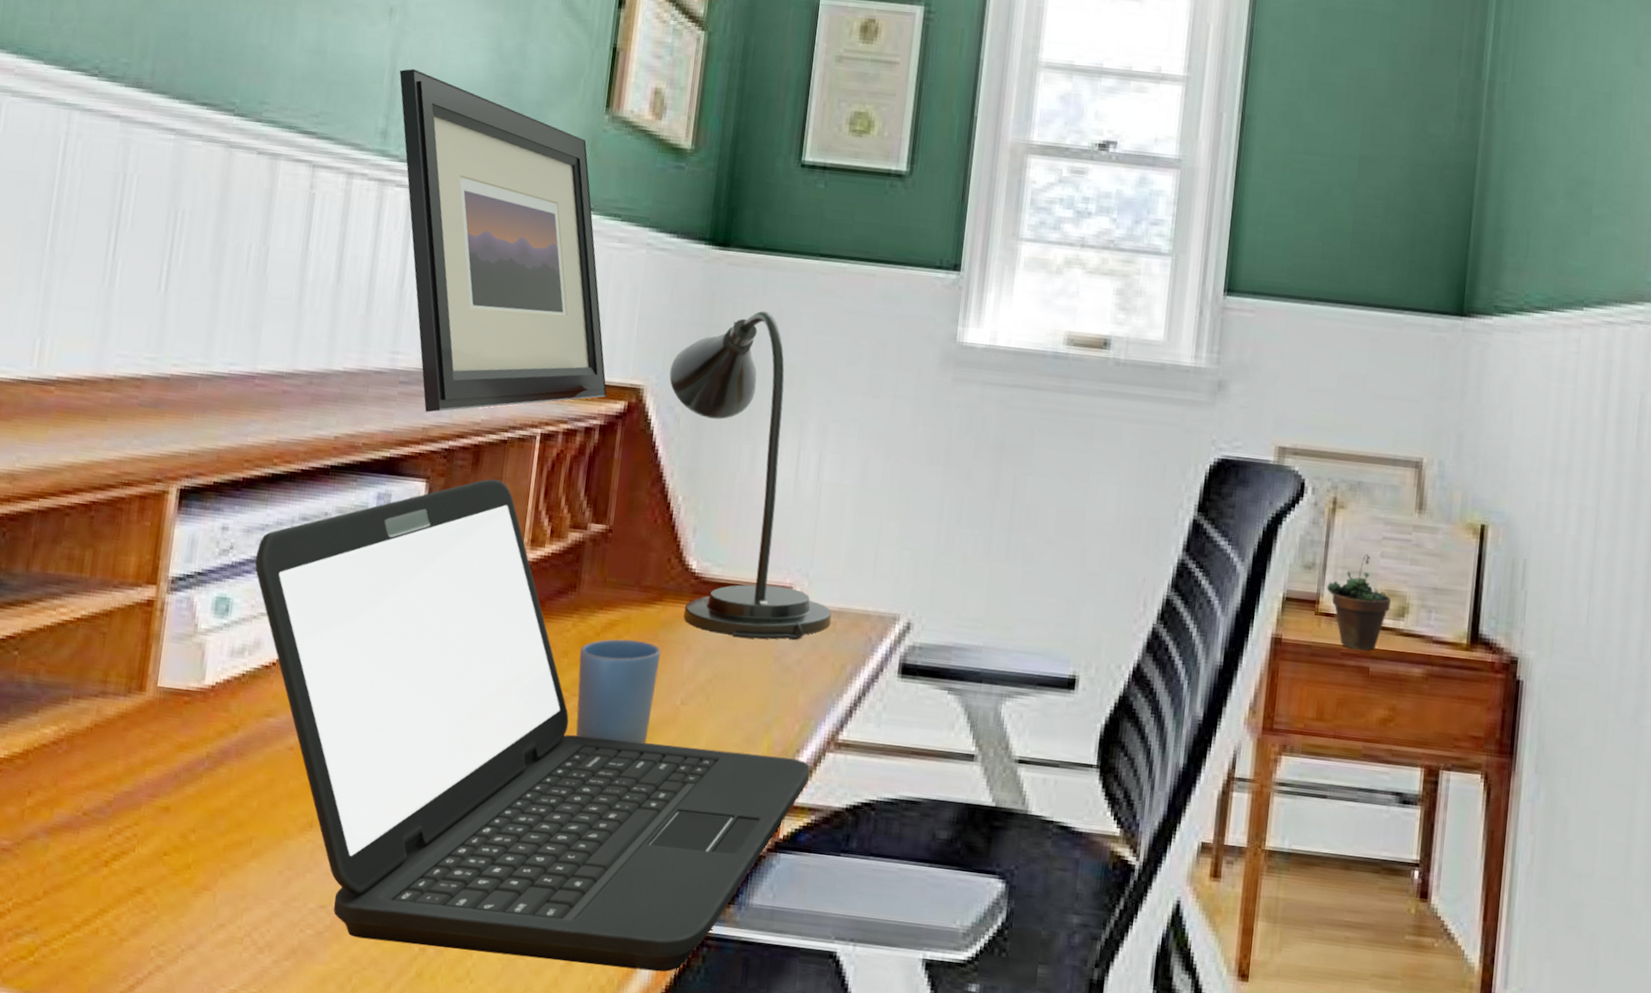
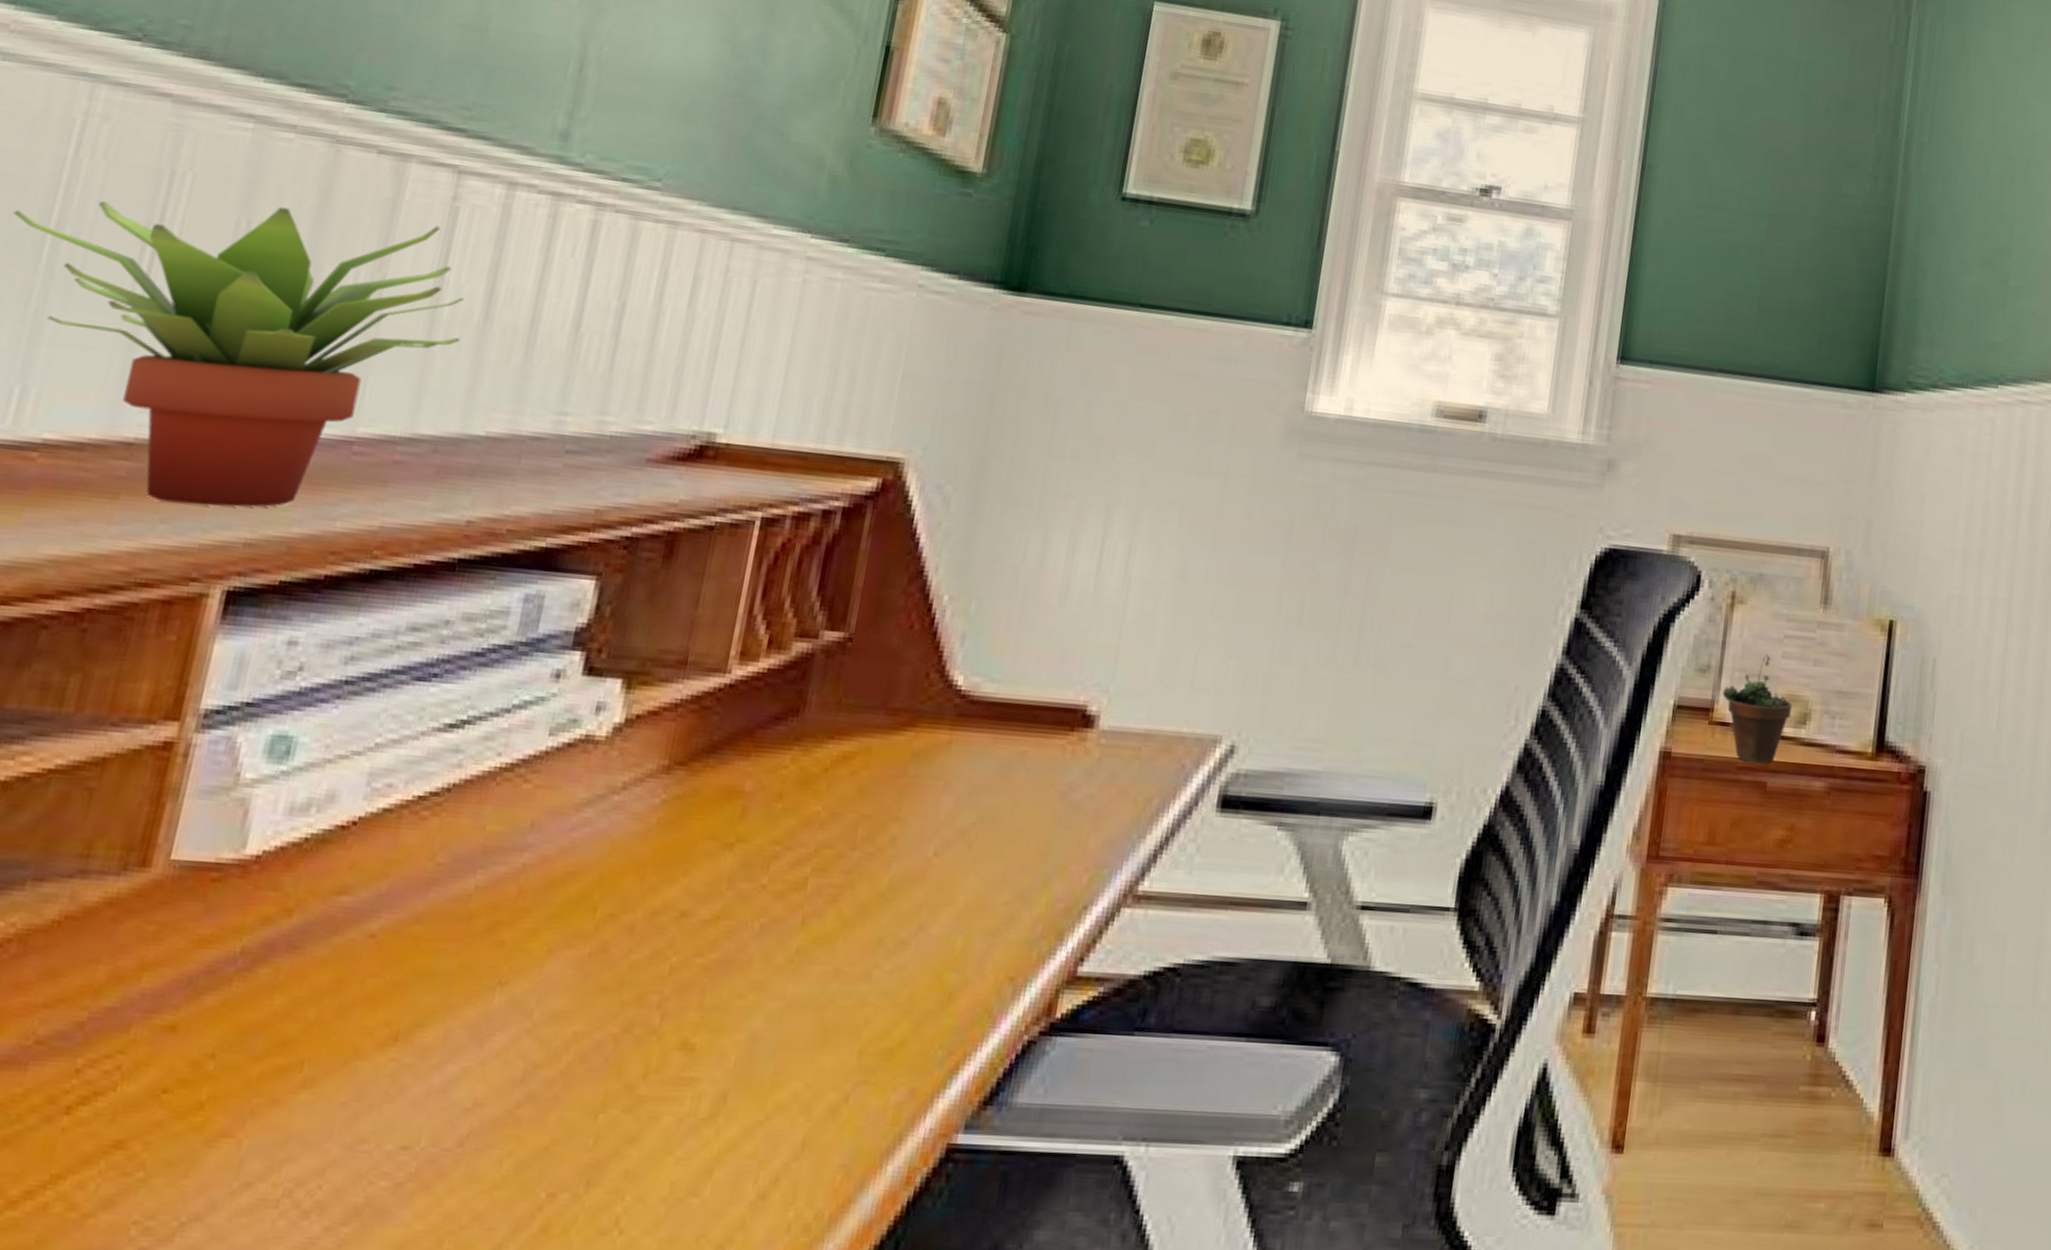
succulent plant: none [26,198,322,426] -> present [12,200,464,507]
laptop: present [255,479,810,972] -> none [334,575,1100,1199]
picture frame: present [399,68,607,412] -> none [591,56,855,490]
mug: present [575,639,661,744] -> none [788,775,911,908]
desk lamp: present [669,311,832,640] -> none [939,370,1137,771]

